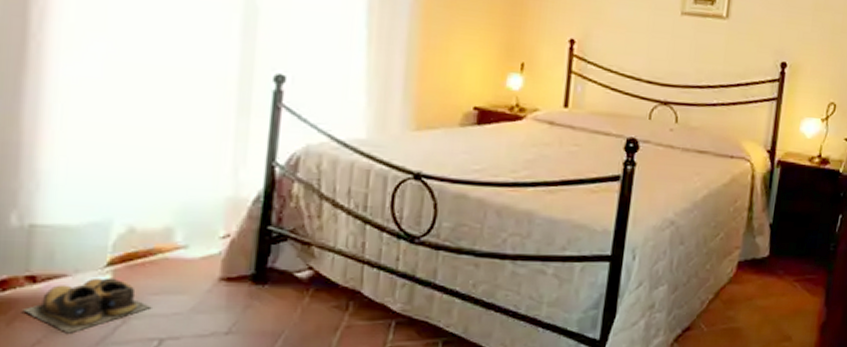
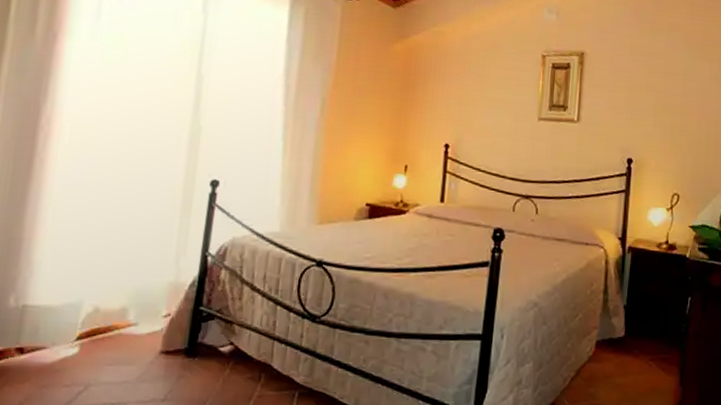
shoes: present [23,278,152,334] -> none [12,350,107,398]

